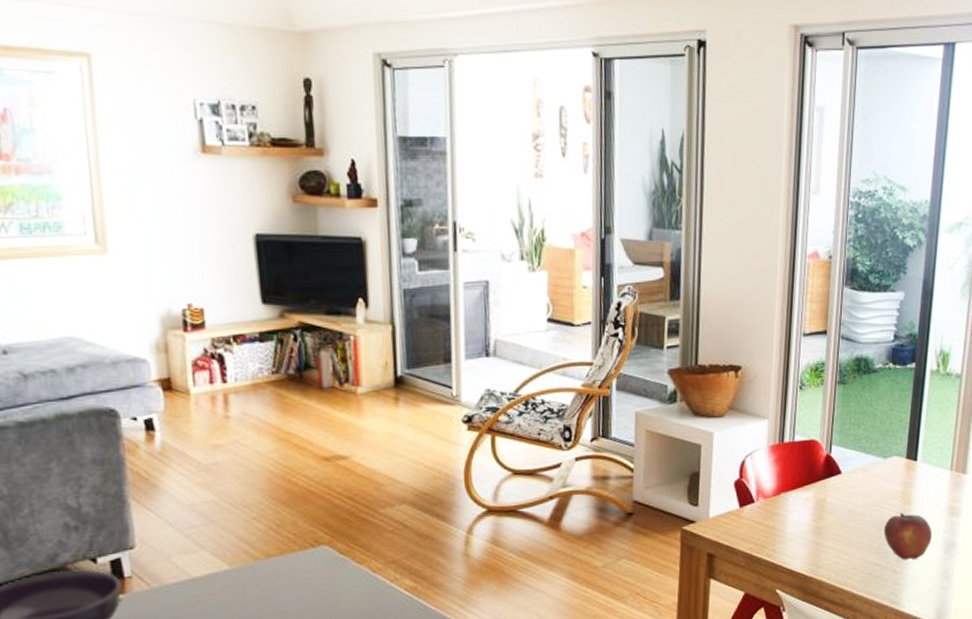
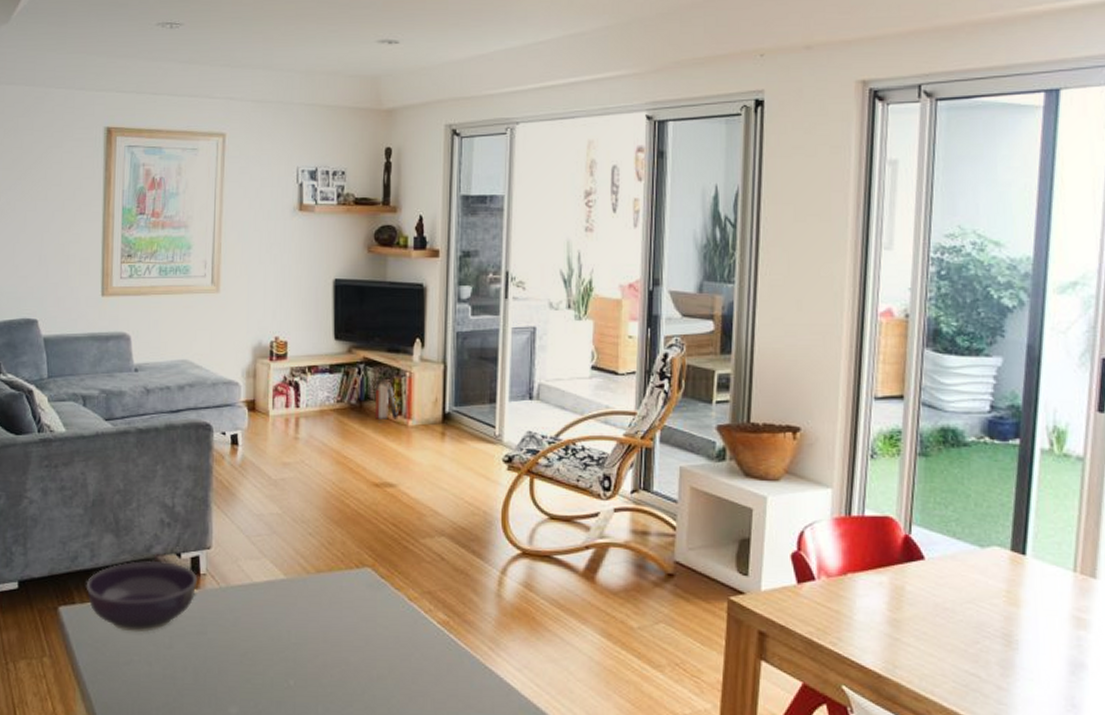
fruit: present [883,512,932,560] -> none [982,615,1050,676]

